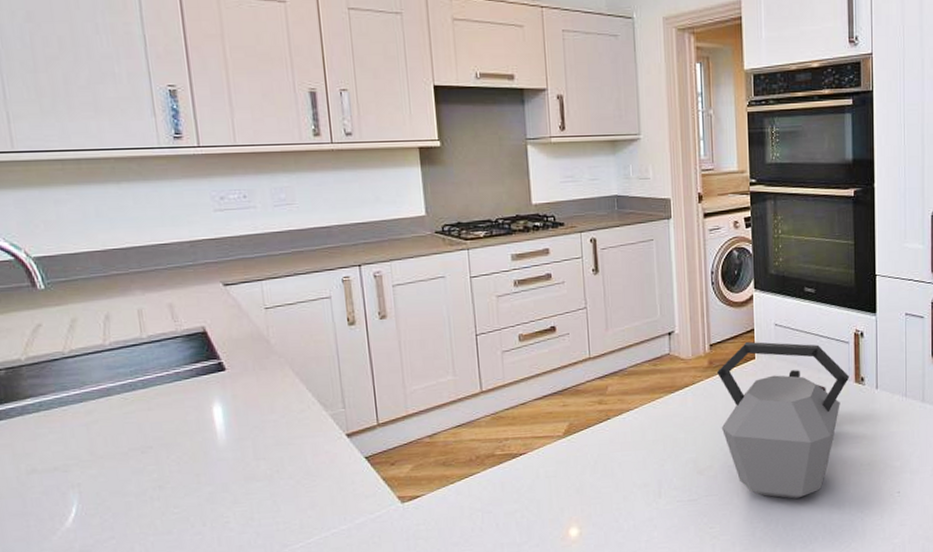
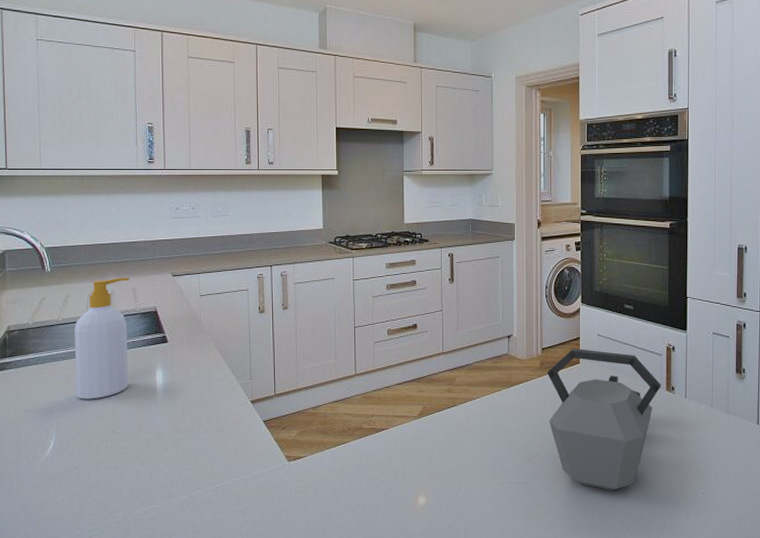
soap bottle: none [89,291,176,451] -> present [75,278,129,399]

